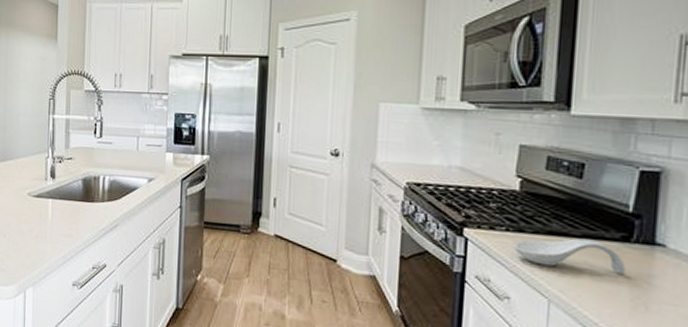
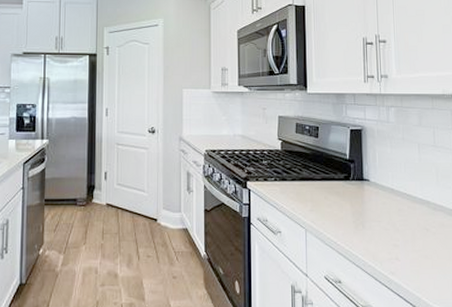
spoon rest: present [513,238,626,275] -> none [280,181,349,204]

